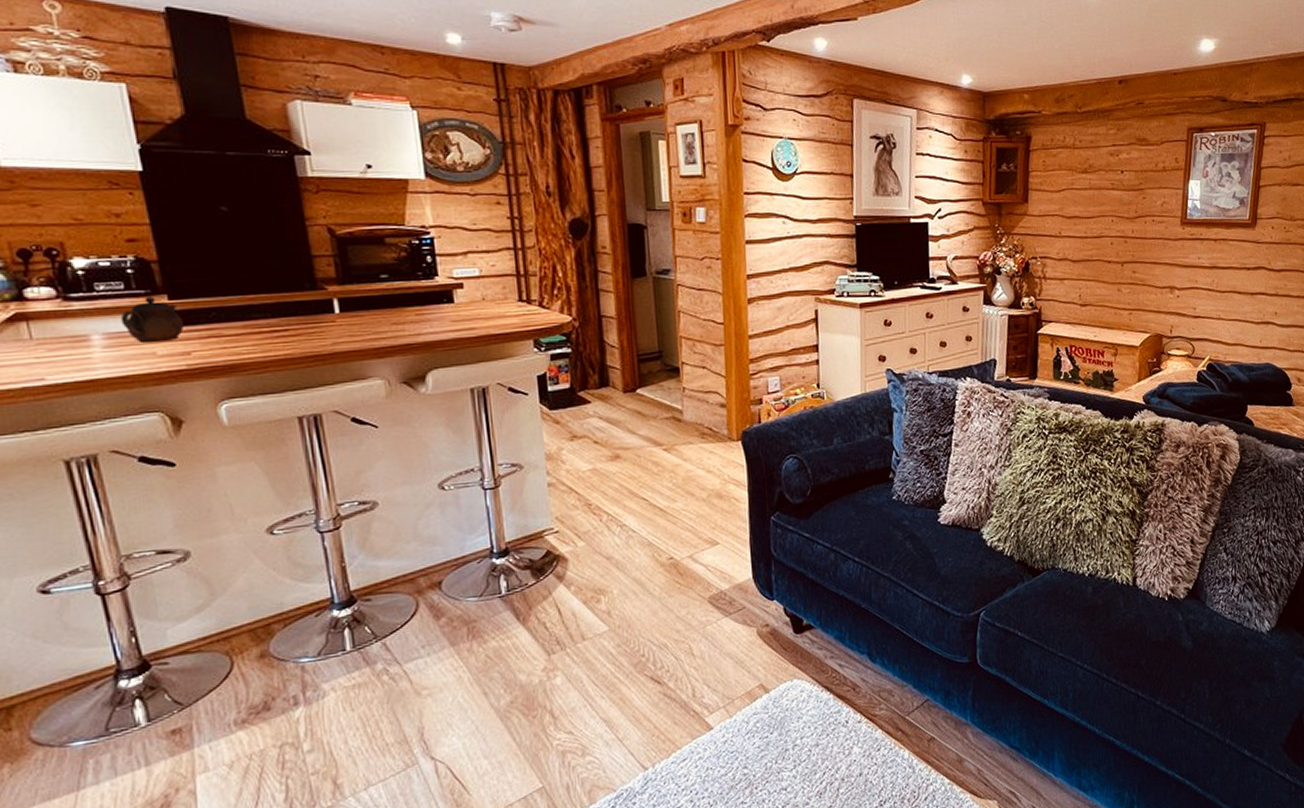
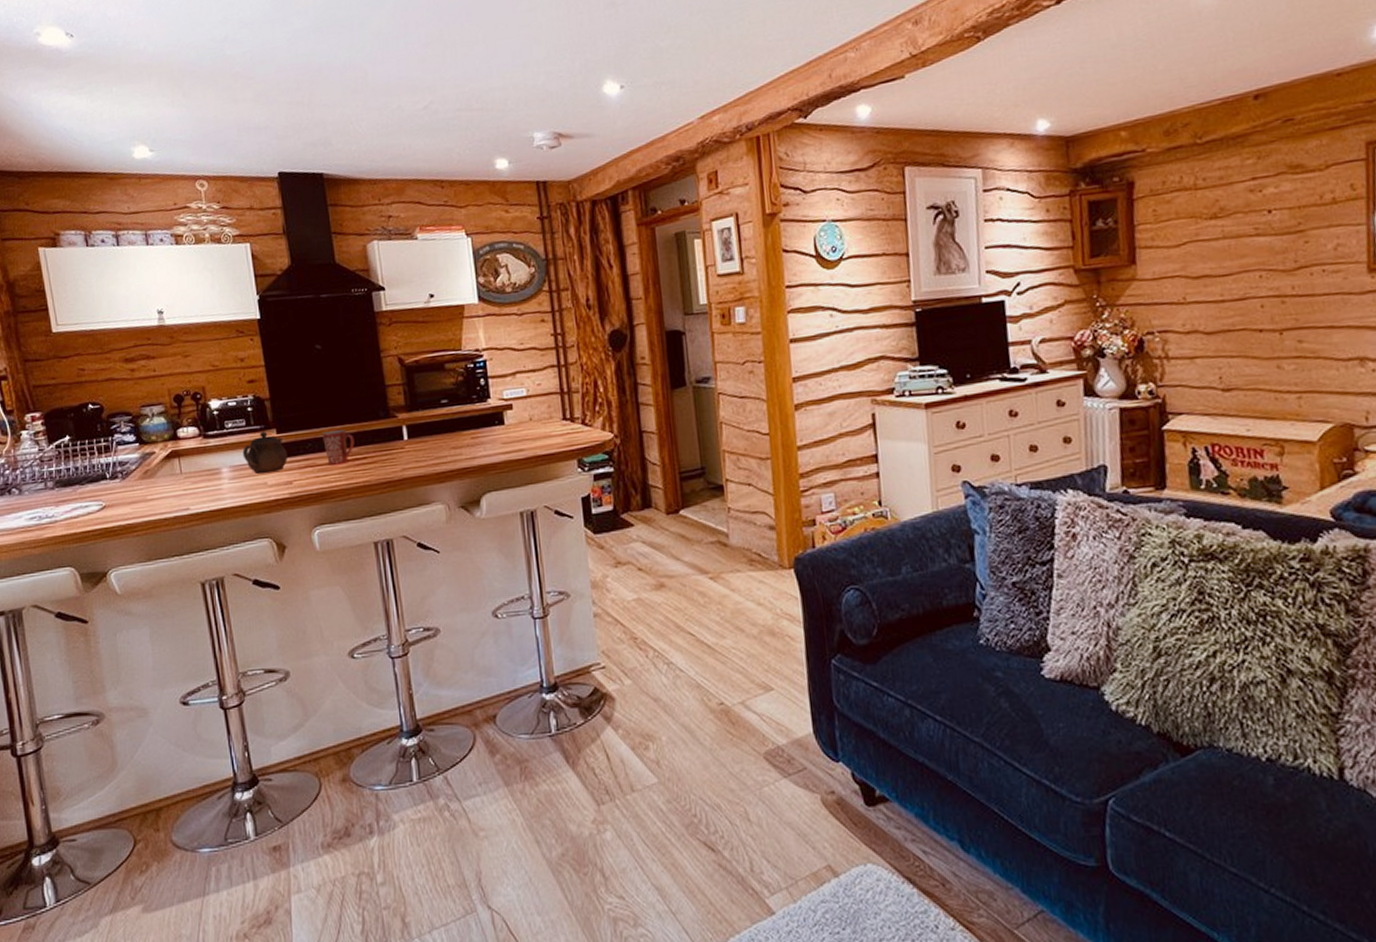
mug: none [229,299,273,336] -> present [321,429,355,465]

